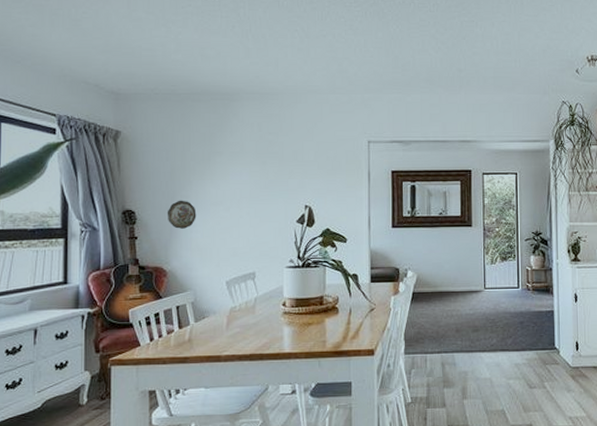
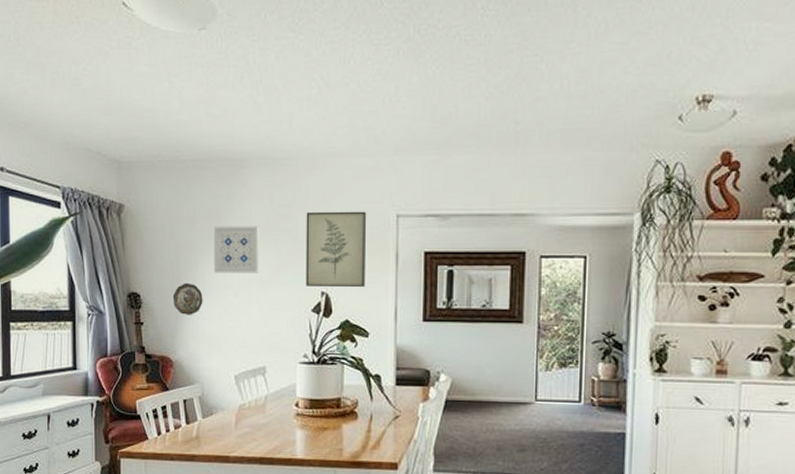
wall art: none [206,150,249,191] -> present [213,226,260,273]
wall art: none [291,138,343,201] -> present [305,211,367,288]

